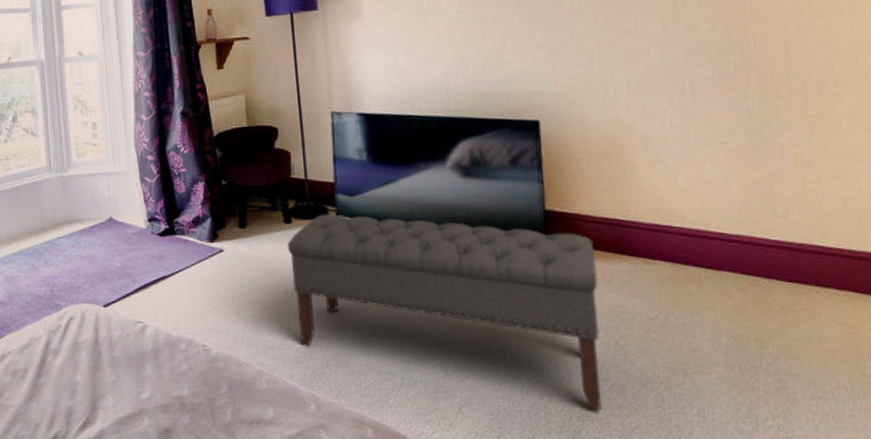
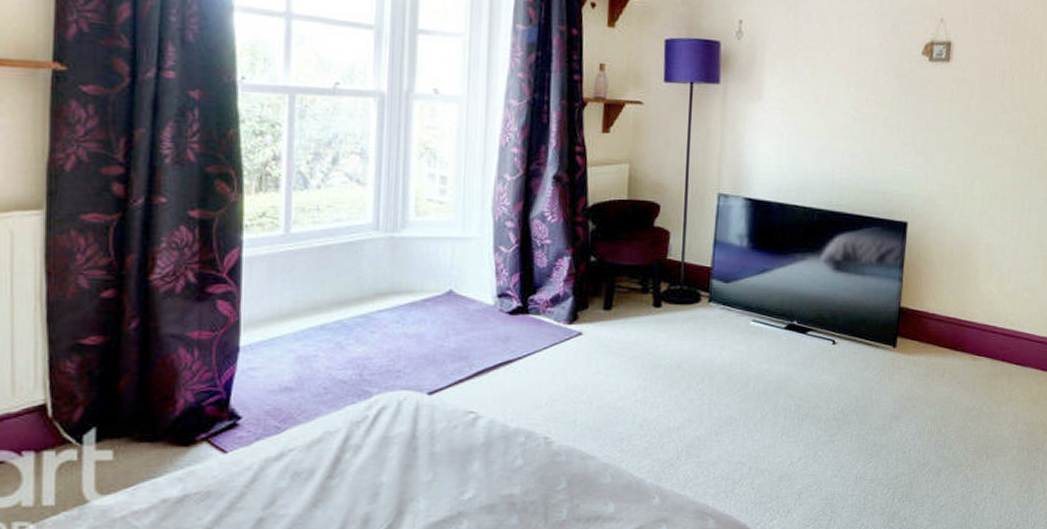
bench: present [288,214,602,409] -> none [653,299,935,491]

